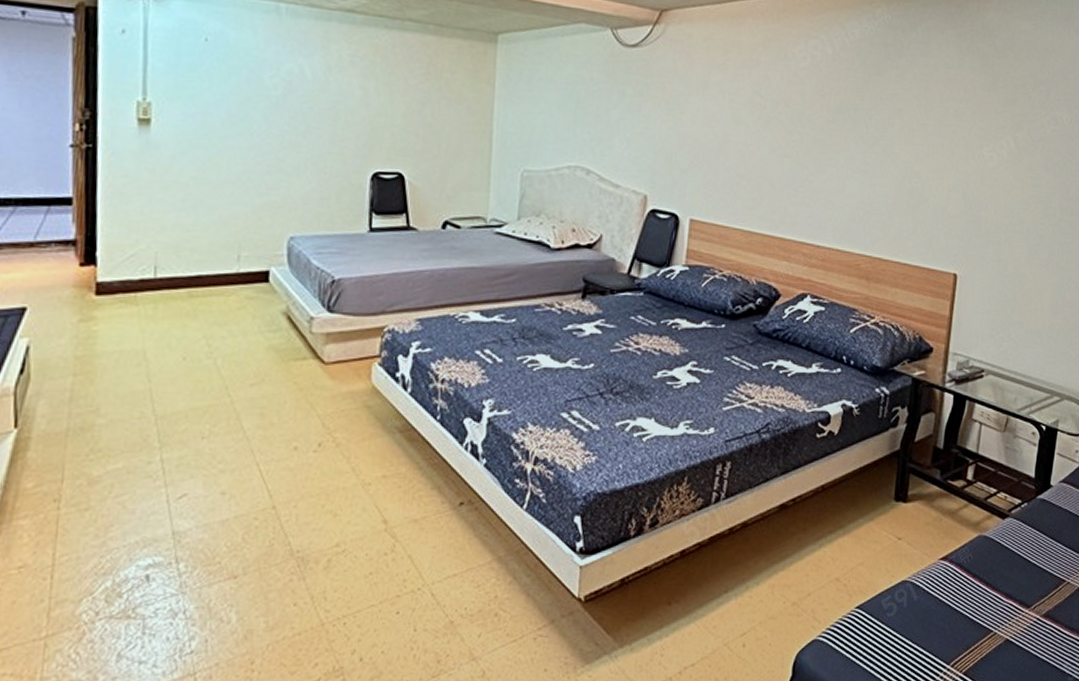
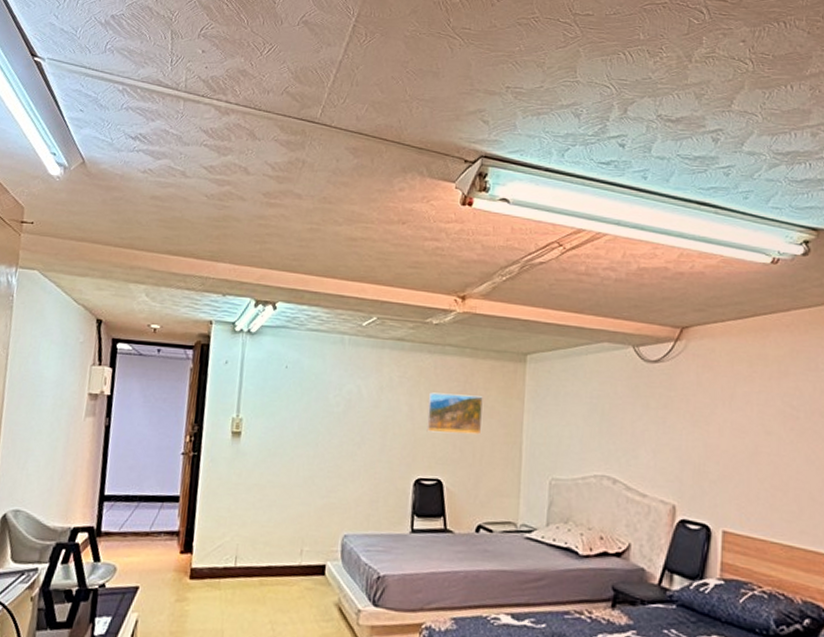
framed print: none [384,74,449,123] -> present [426,392,483,435]

